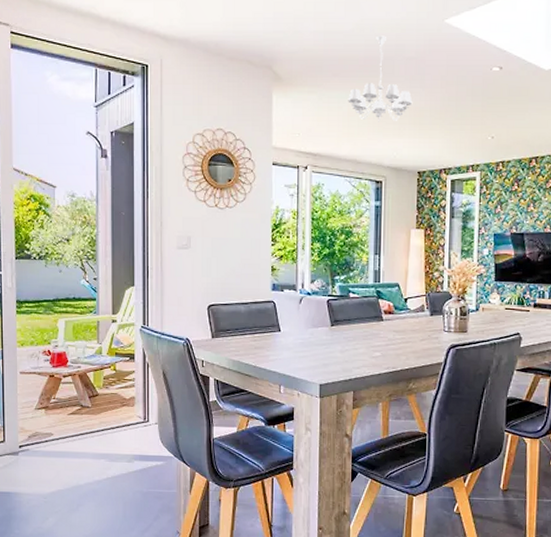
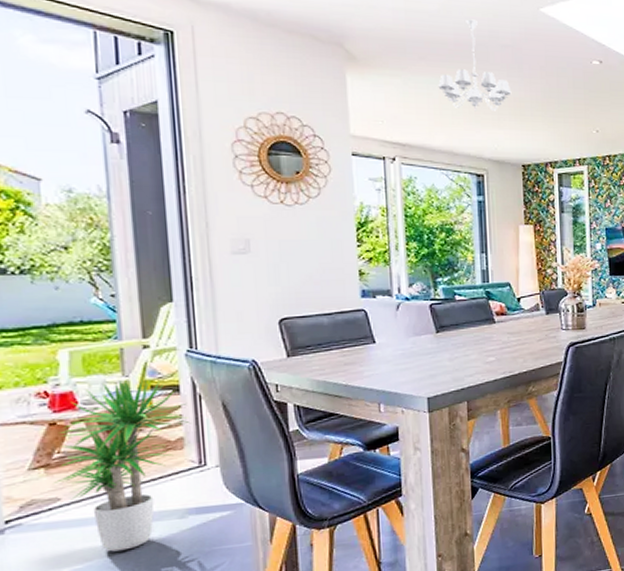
potted plant: none [50,345,140,481] -> present [54,376,191,552]

